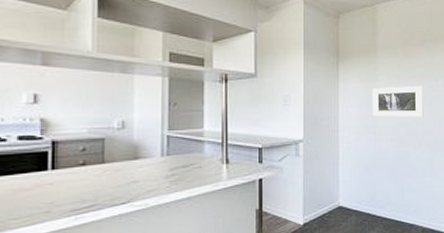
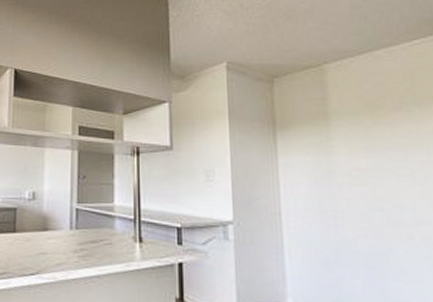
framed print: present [371,85,424,117] -> none [325,159,412,201]

